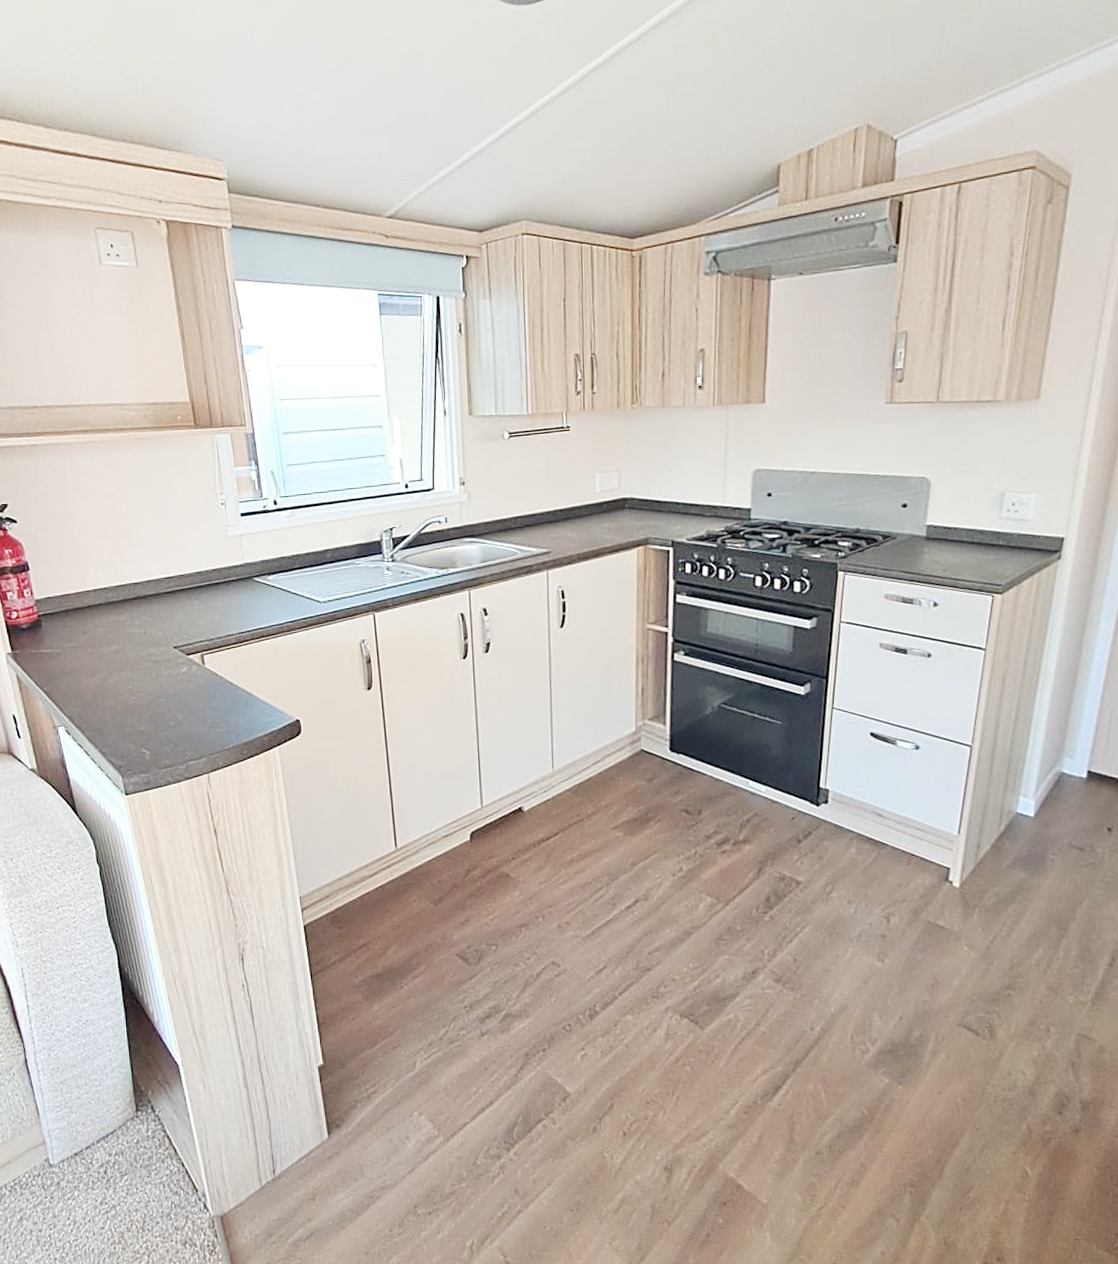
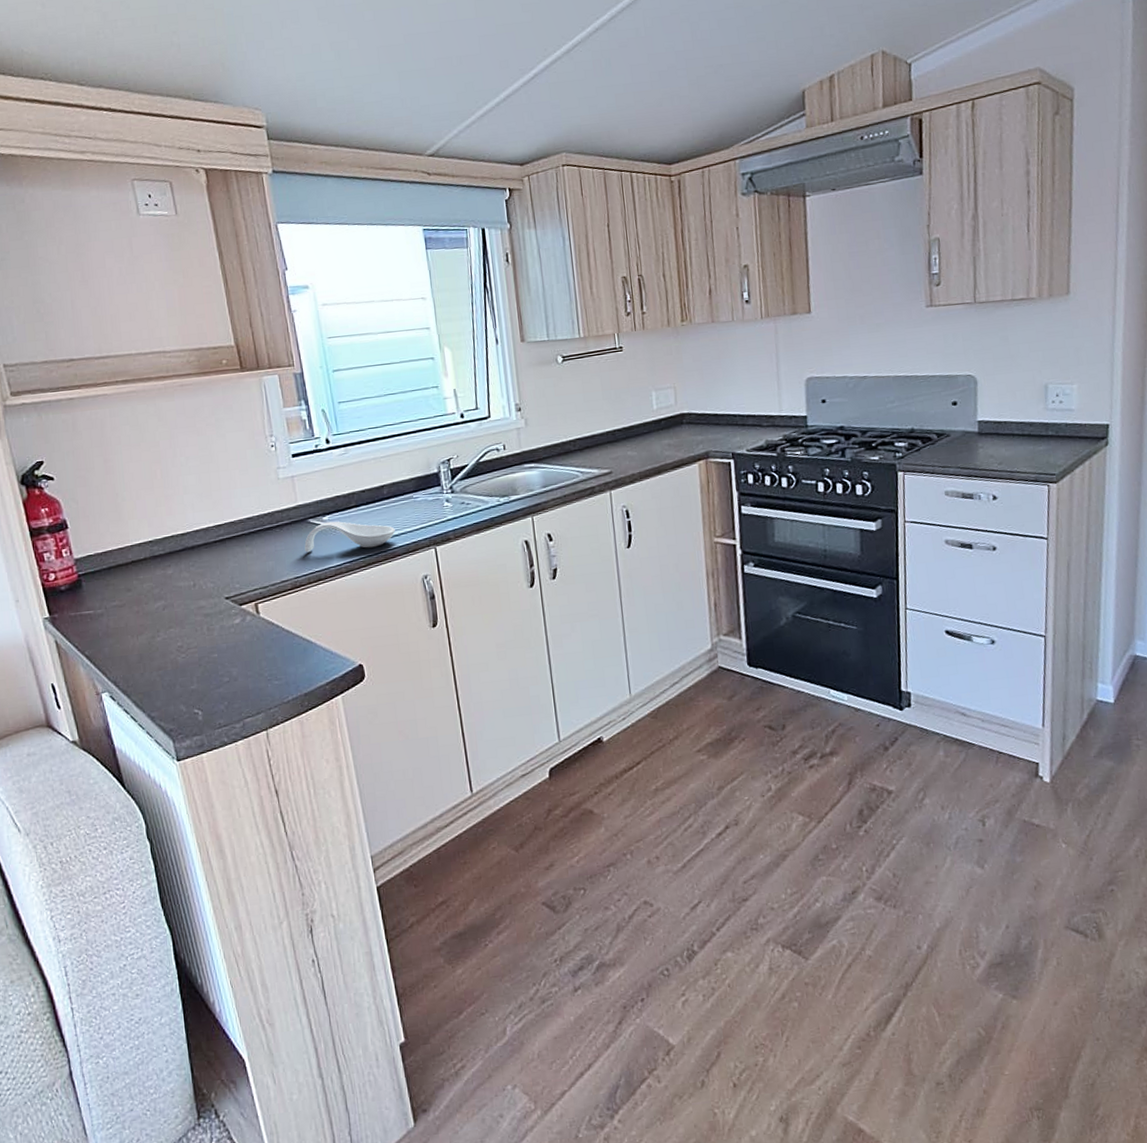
spoon rest: none [249,581,336,610] -> present [304,521,395,553]

